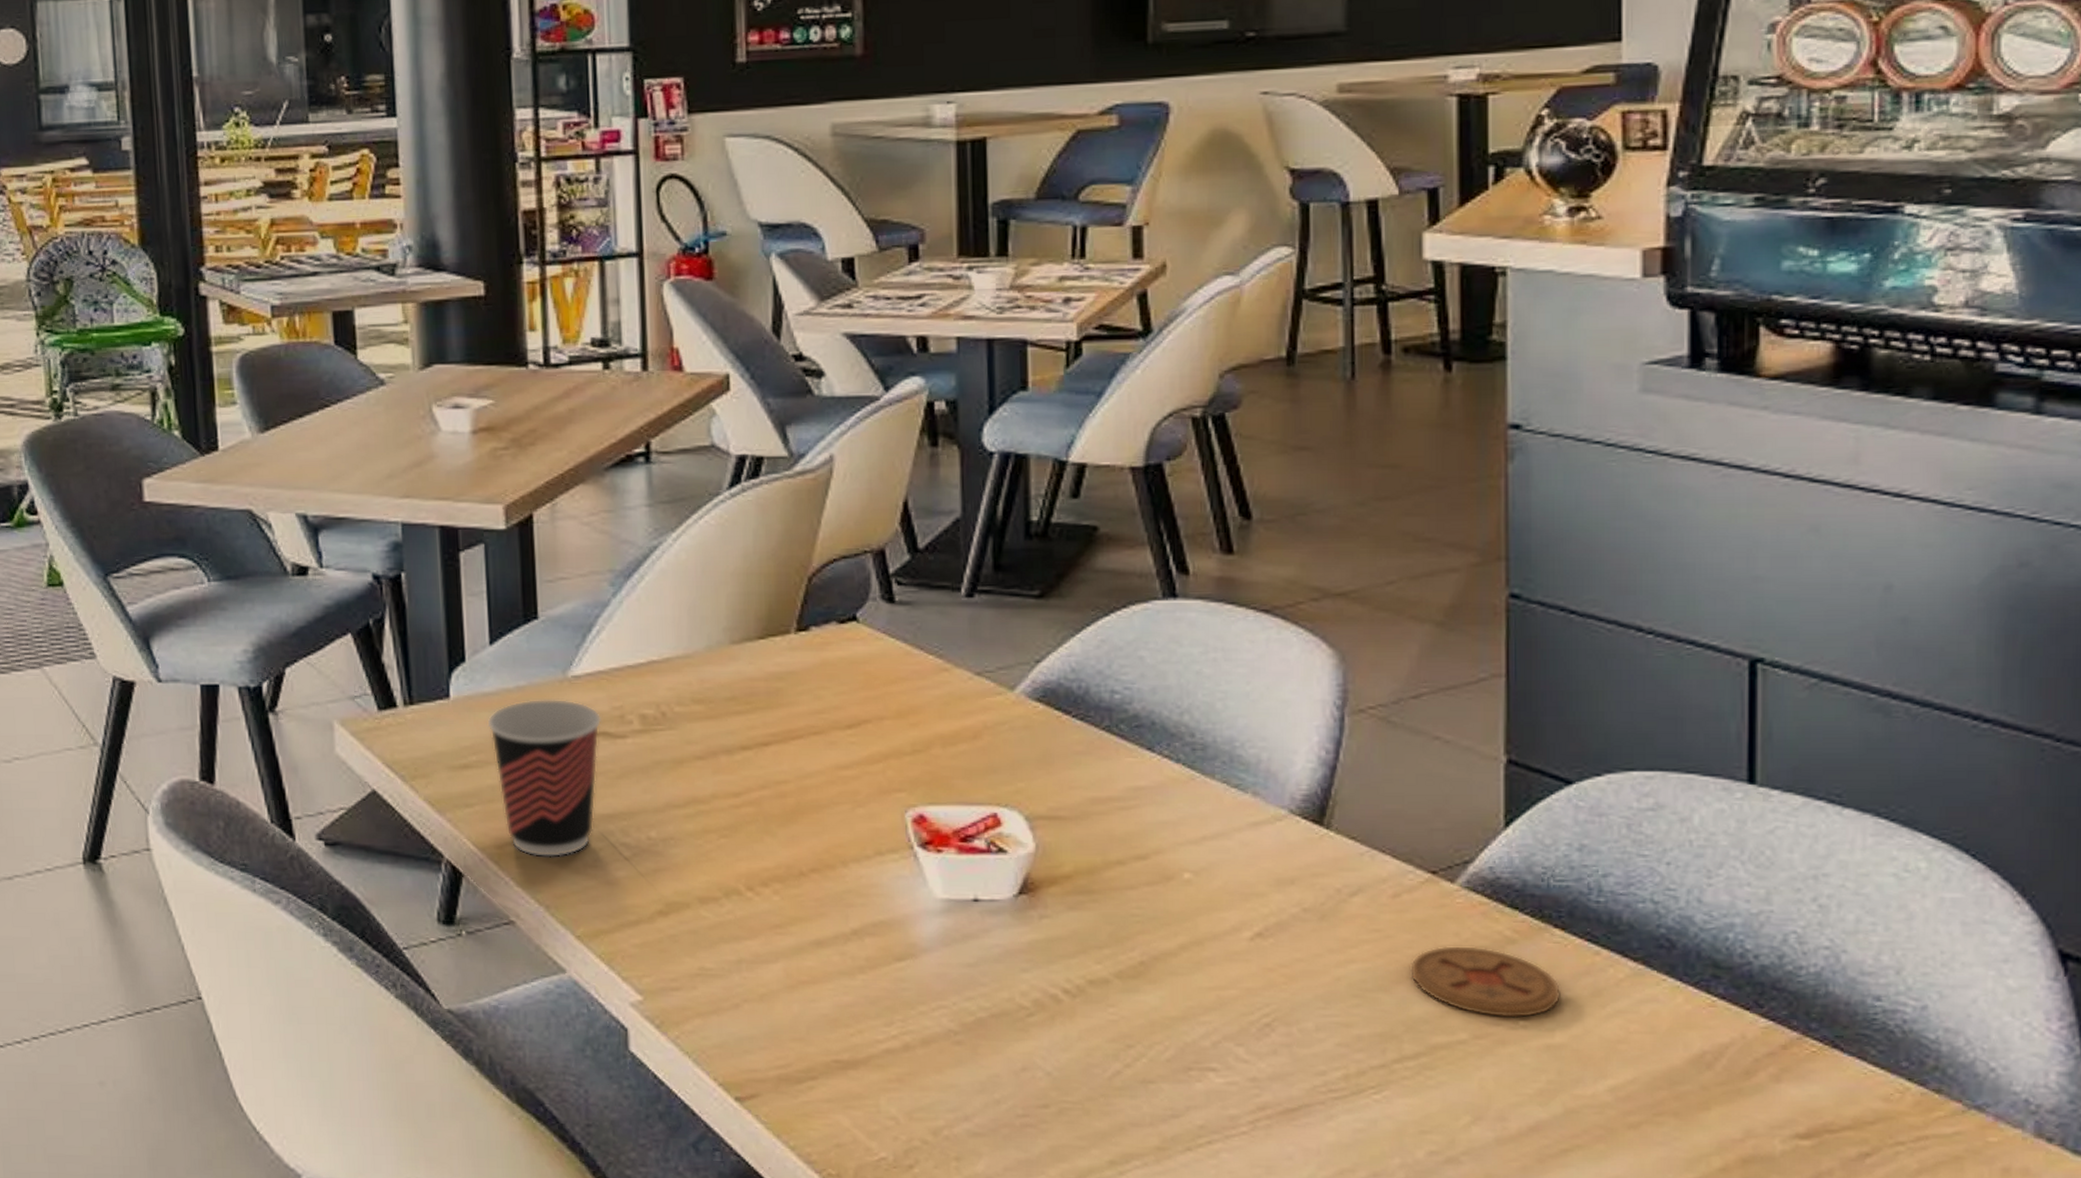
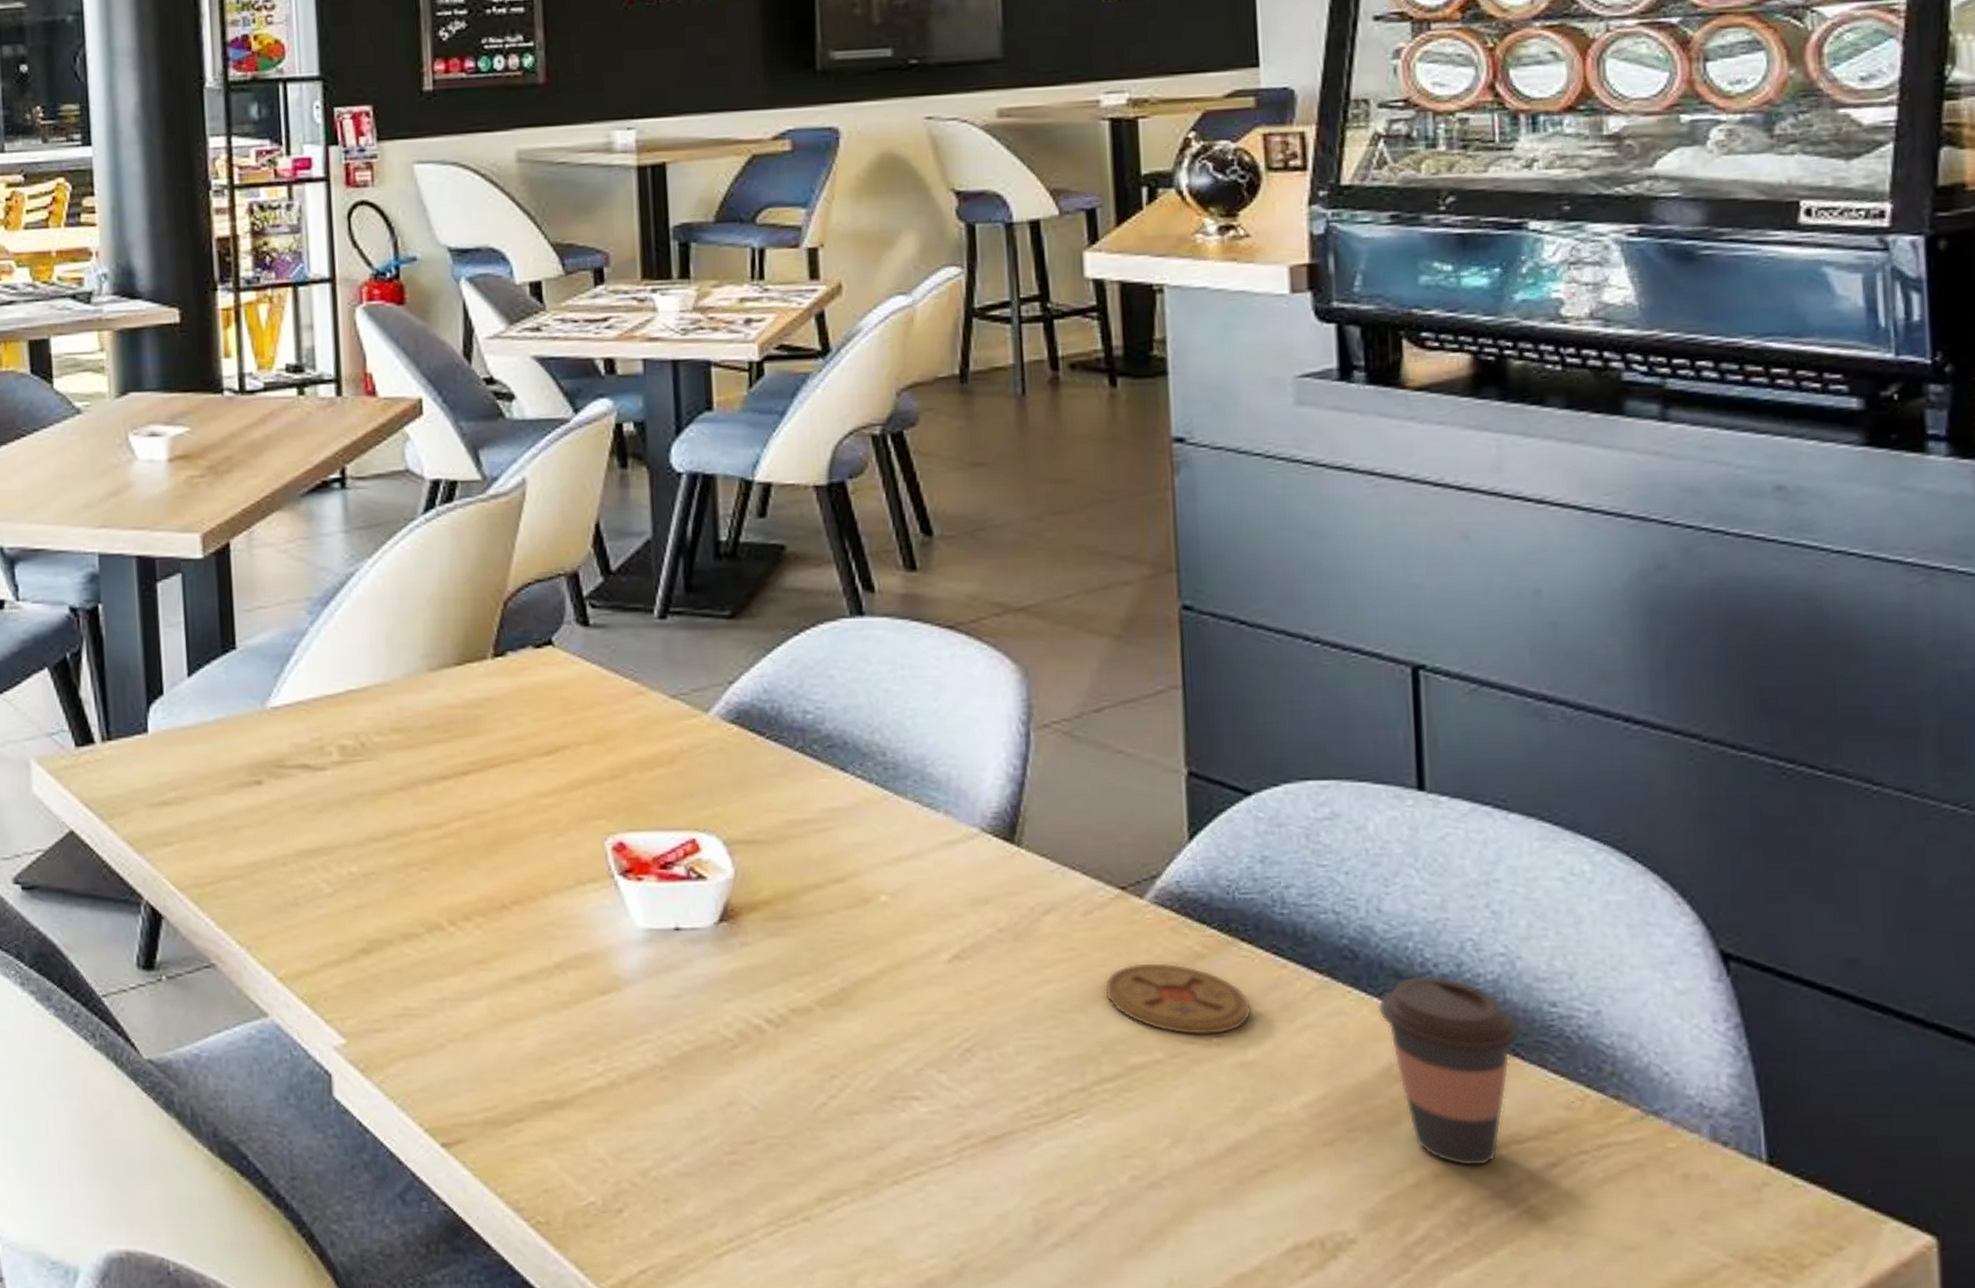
cup: present [487,698,602,858] -> none [186,731,301,897]
coffee cup: none [1693,965,1841,1154] -> present [1377,975,1520,1167]

